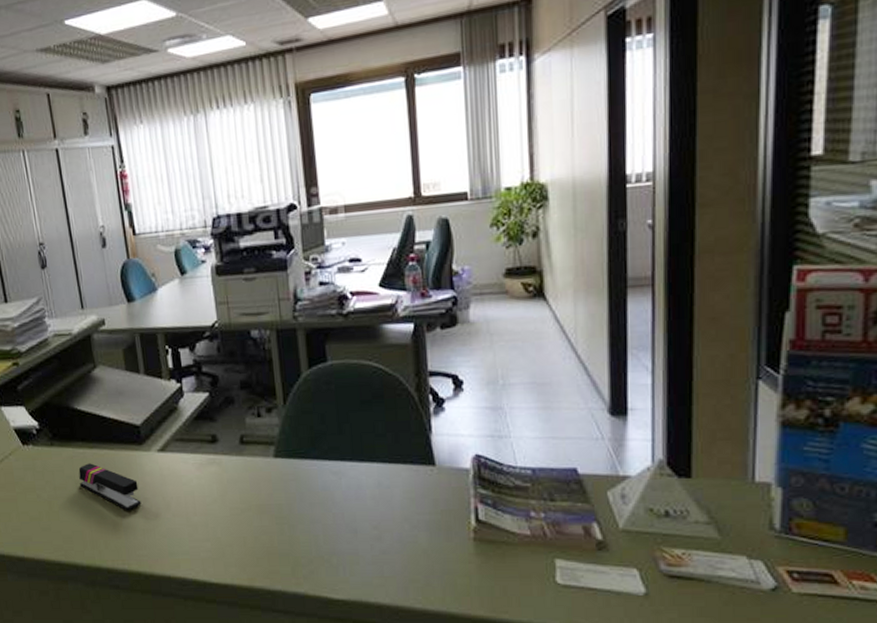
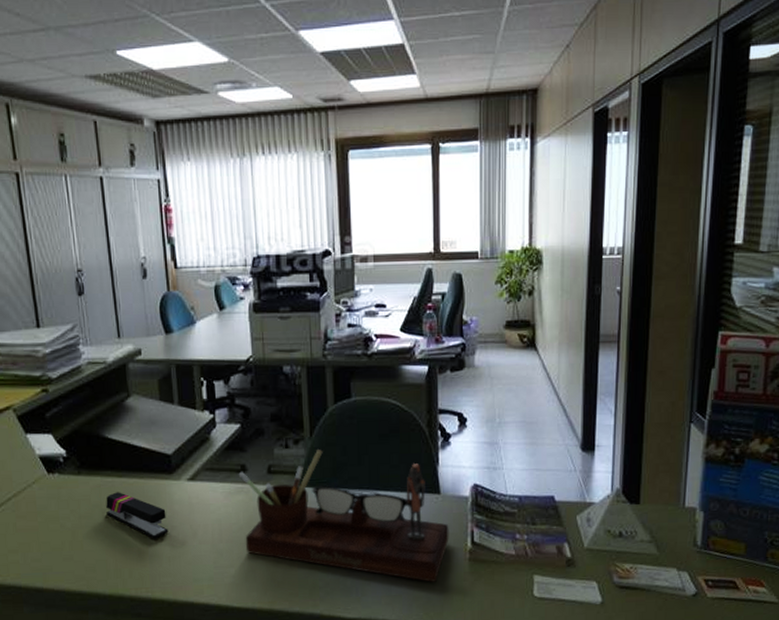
desk organizer: none [209,417,449,563] -> present [238,448,449,582]

